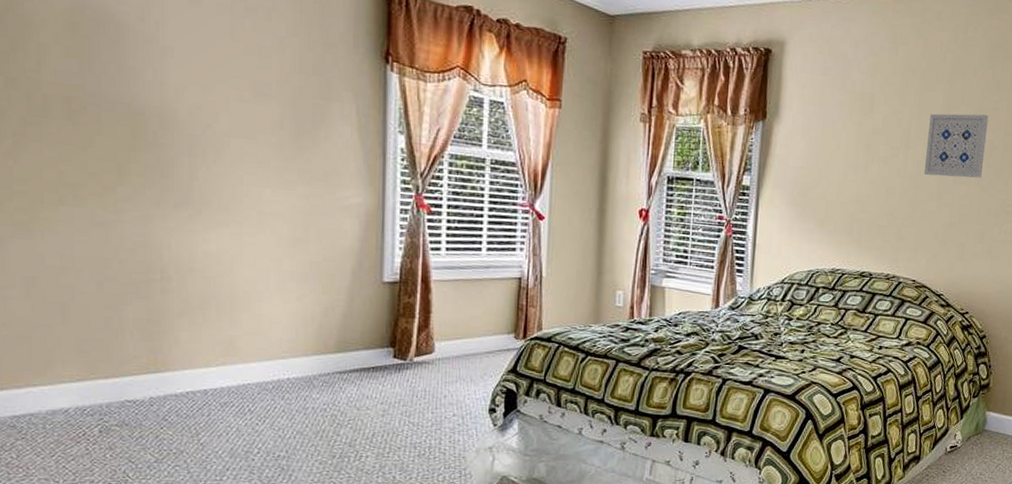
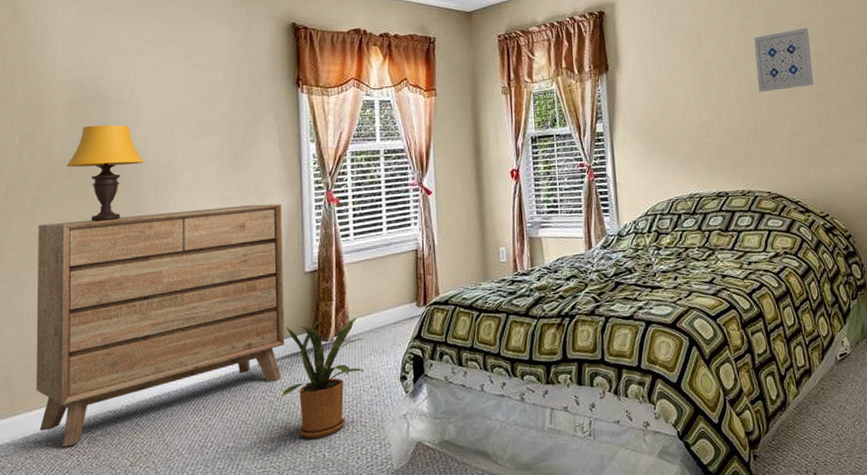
dresser: none [24,171,357,433] -> present [35,204,285,448]
table lamp: none [62,56,176,183] -> present [66,124,145,222]
house plant: none [347,334,450,459] -> present [281,317,364,439]

